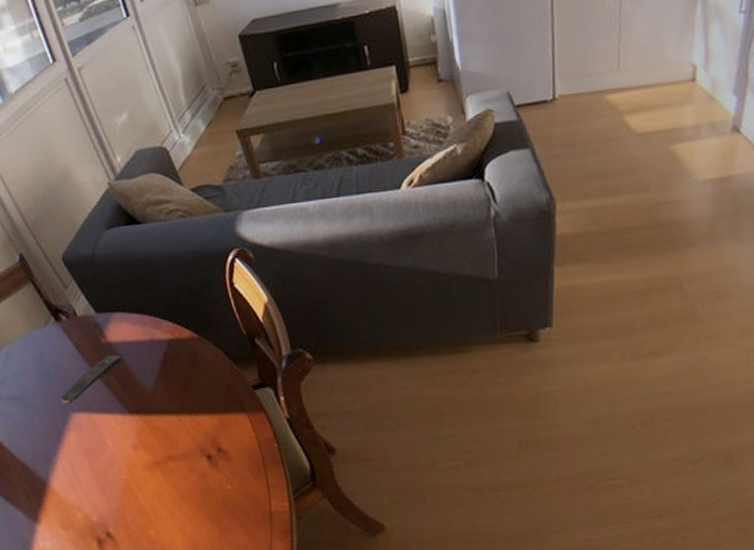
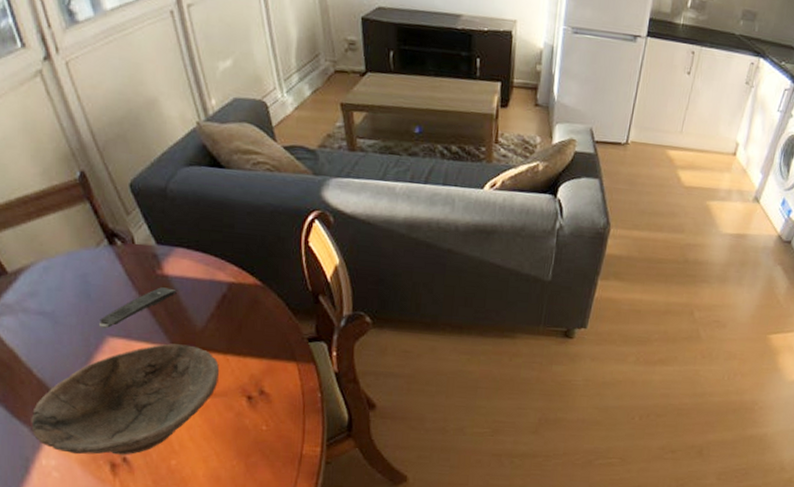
bowl: none [22,410,177,534] -> present [31,343,219,455]

